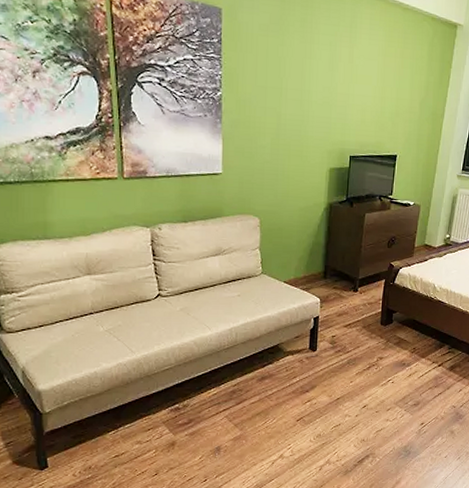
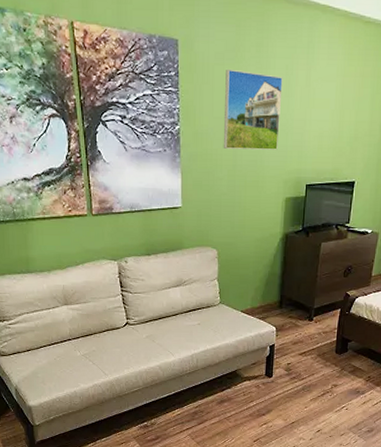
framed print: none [266,40,327,121] -> present [223,69,283,150]

